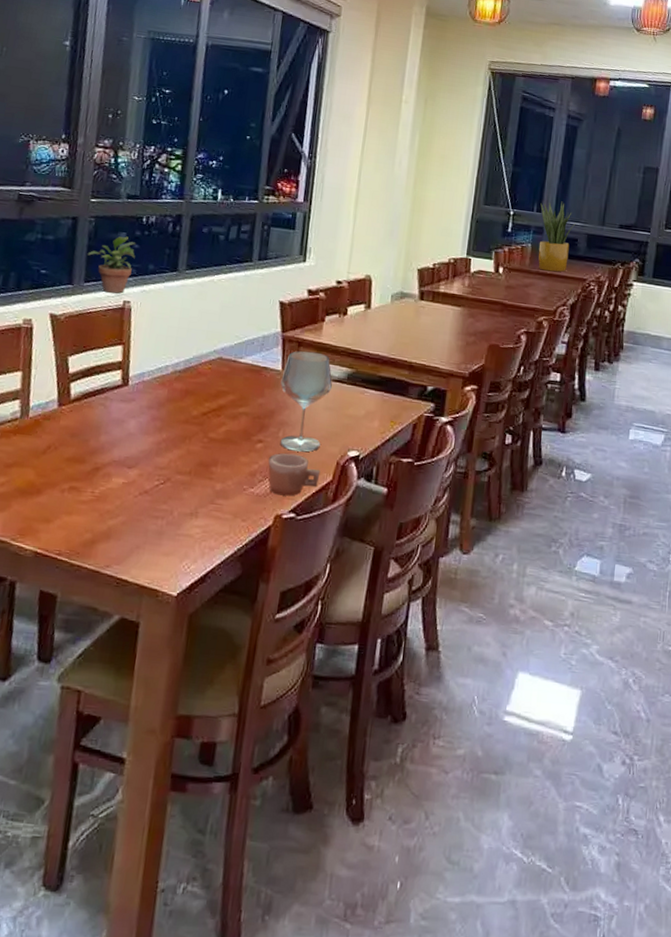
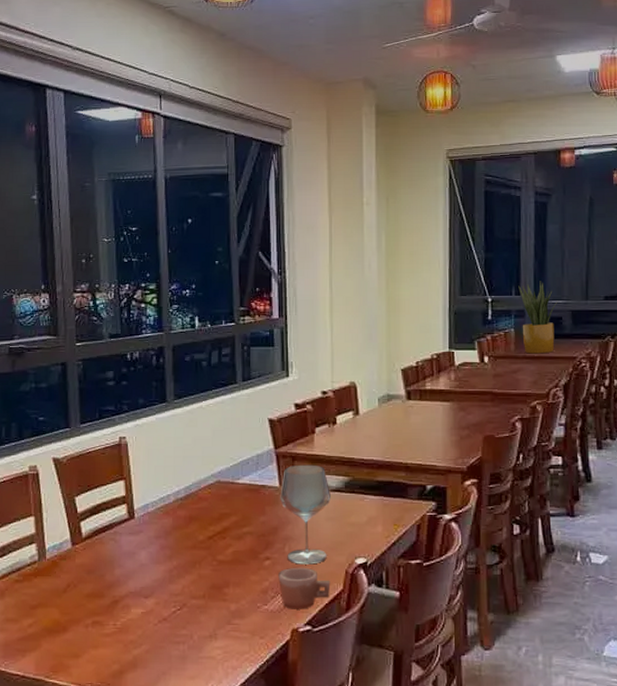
potted plant: present [87,236,136,294] -> none [79,375,125,431]

